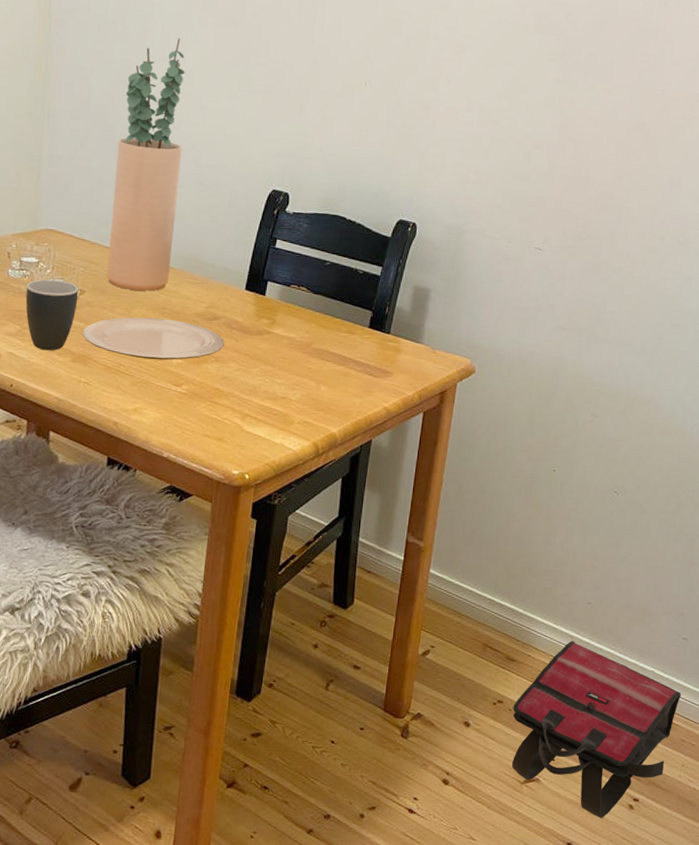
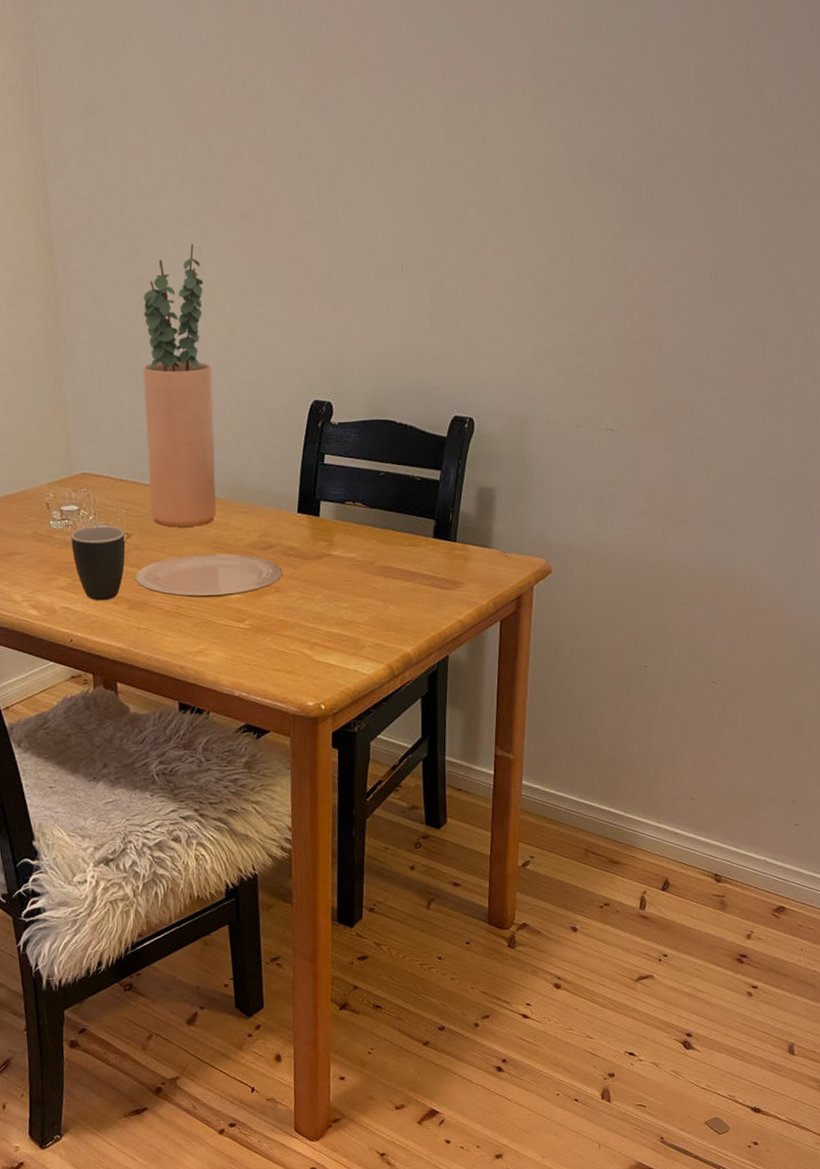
backpack: present [512,641,682,819] -> none [620,838,797,1008]

